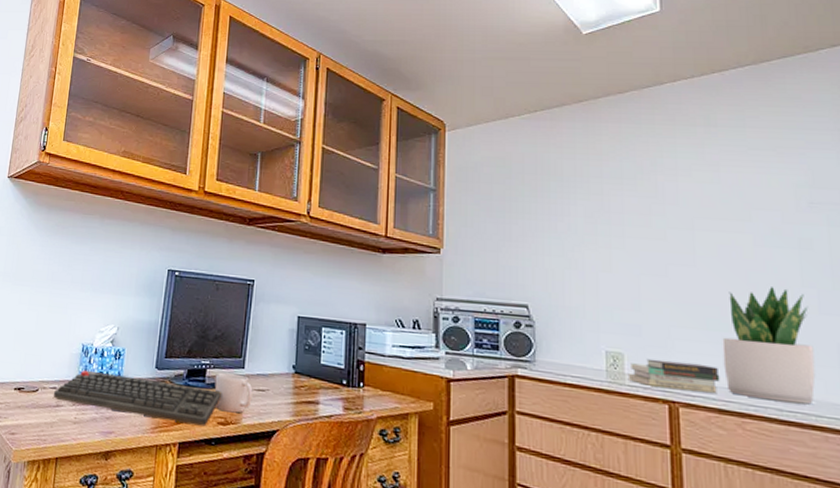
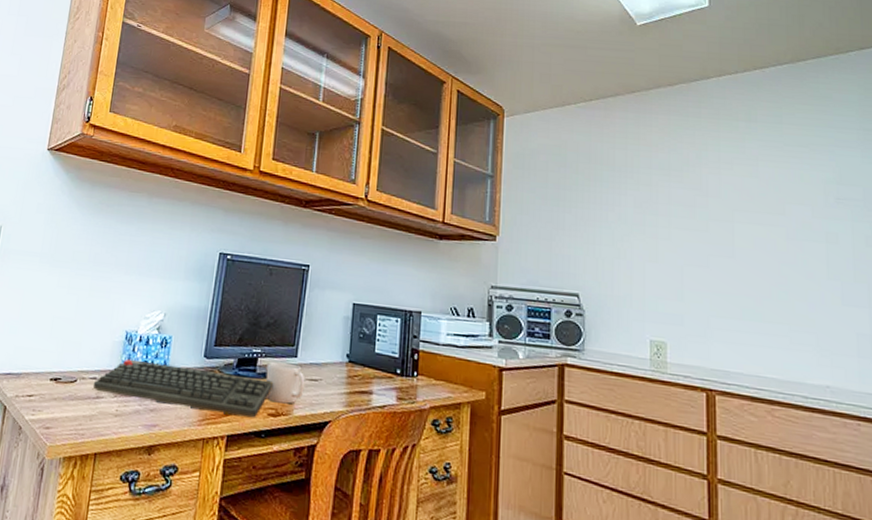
books: present [627,358,720,393] -> none [669,347,753,381]
planter: present [722,287,816,405] -> none [756,279,837,392]

